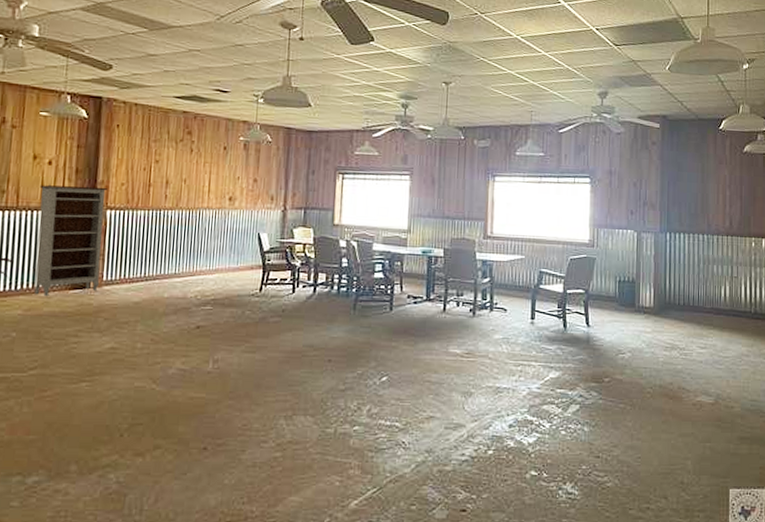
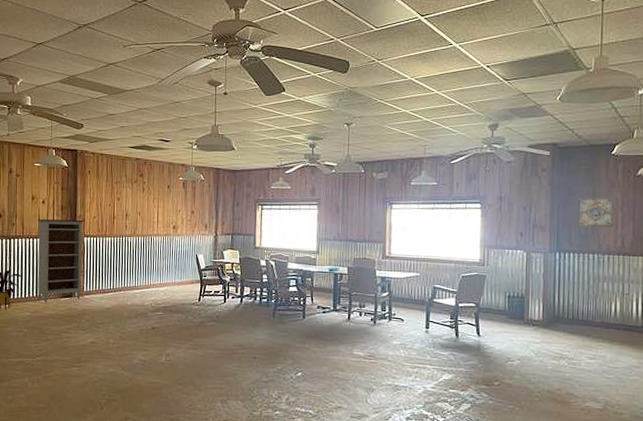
wall art: none [688,174,722,206] -> present [578,197,614,228]

